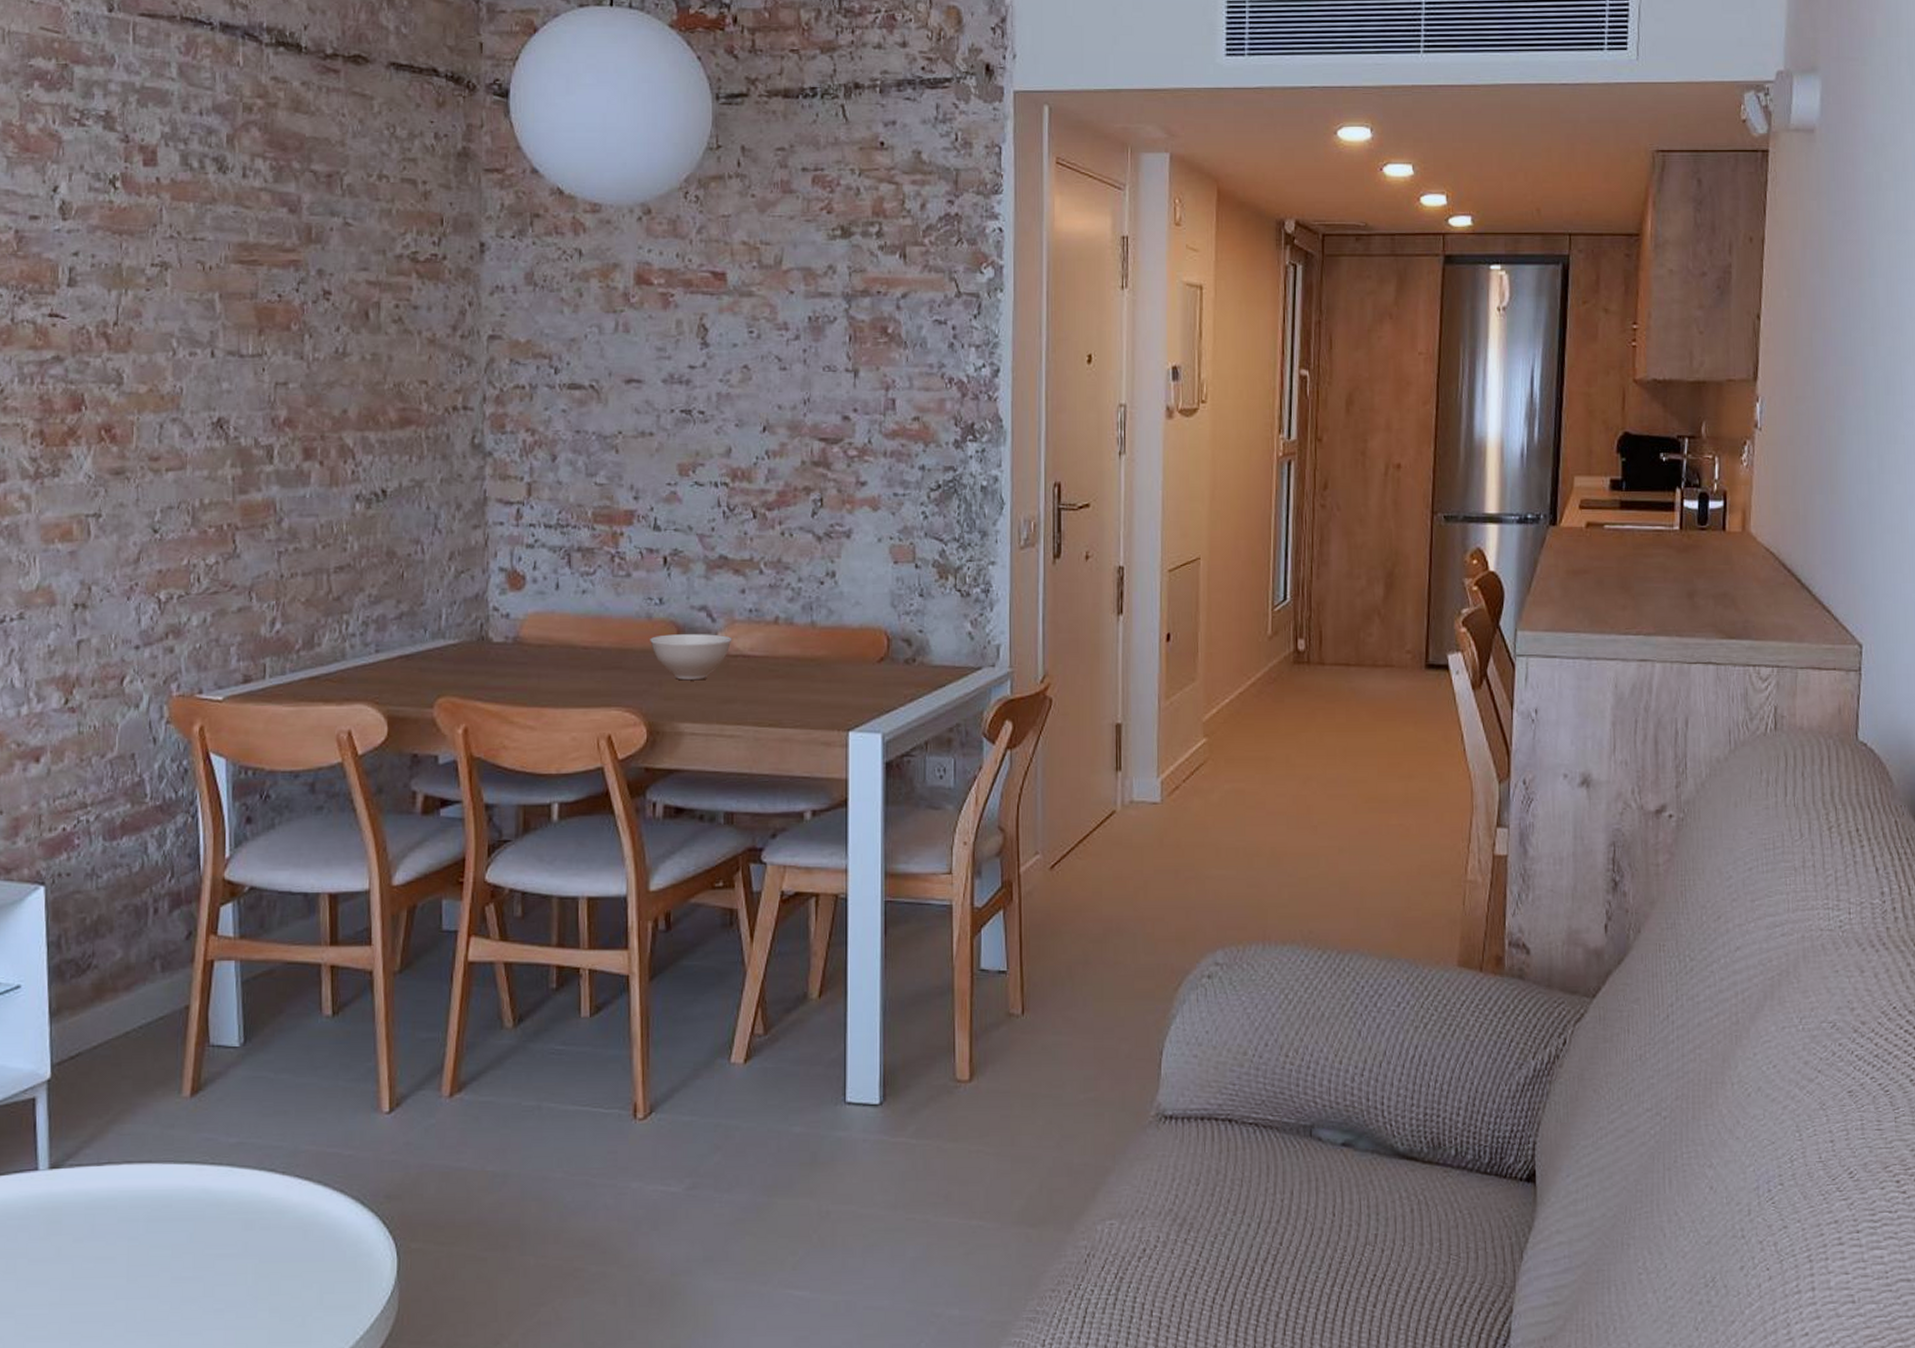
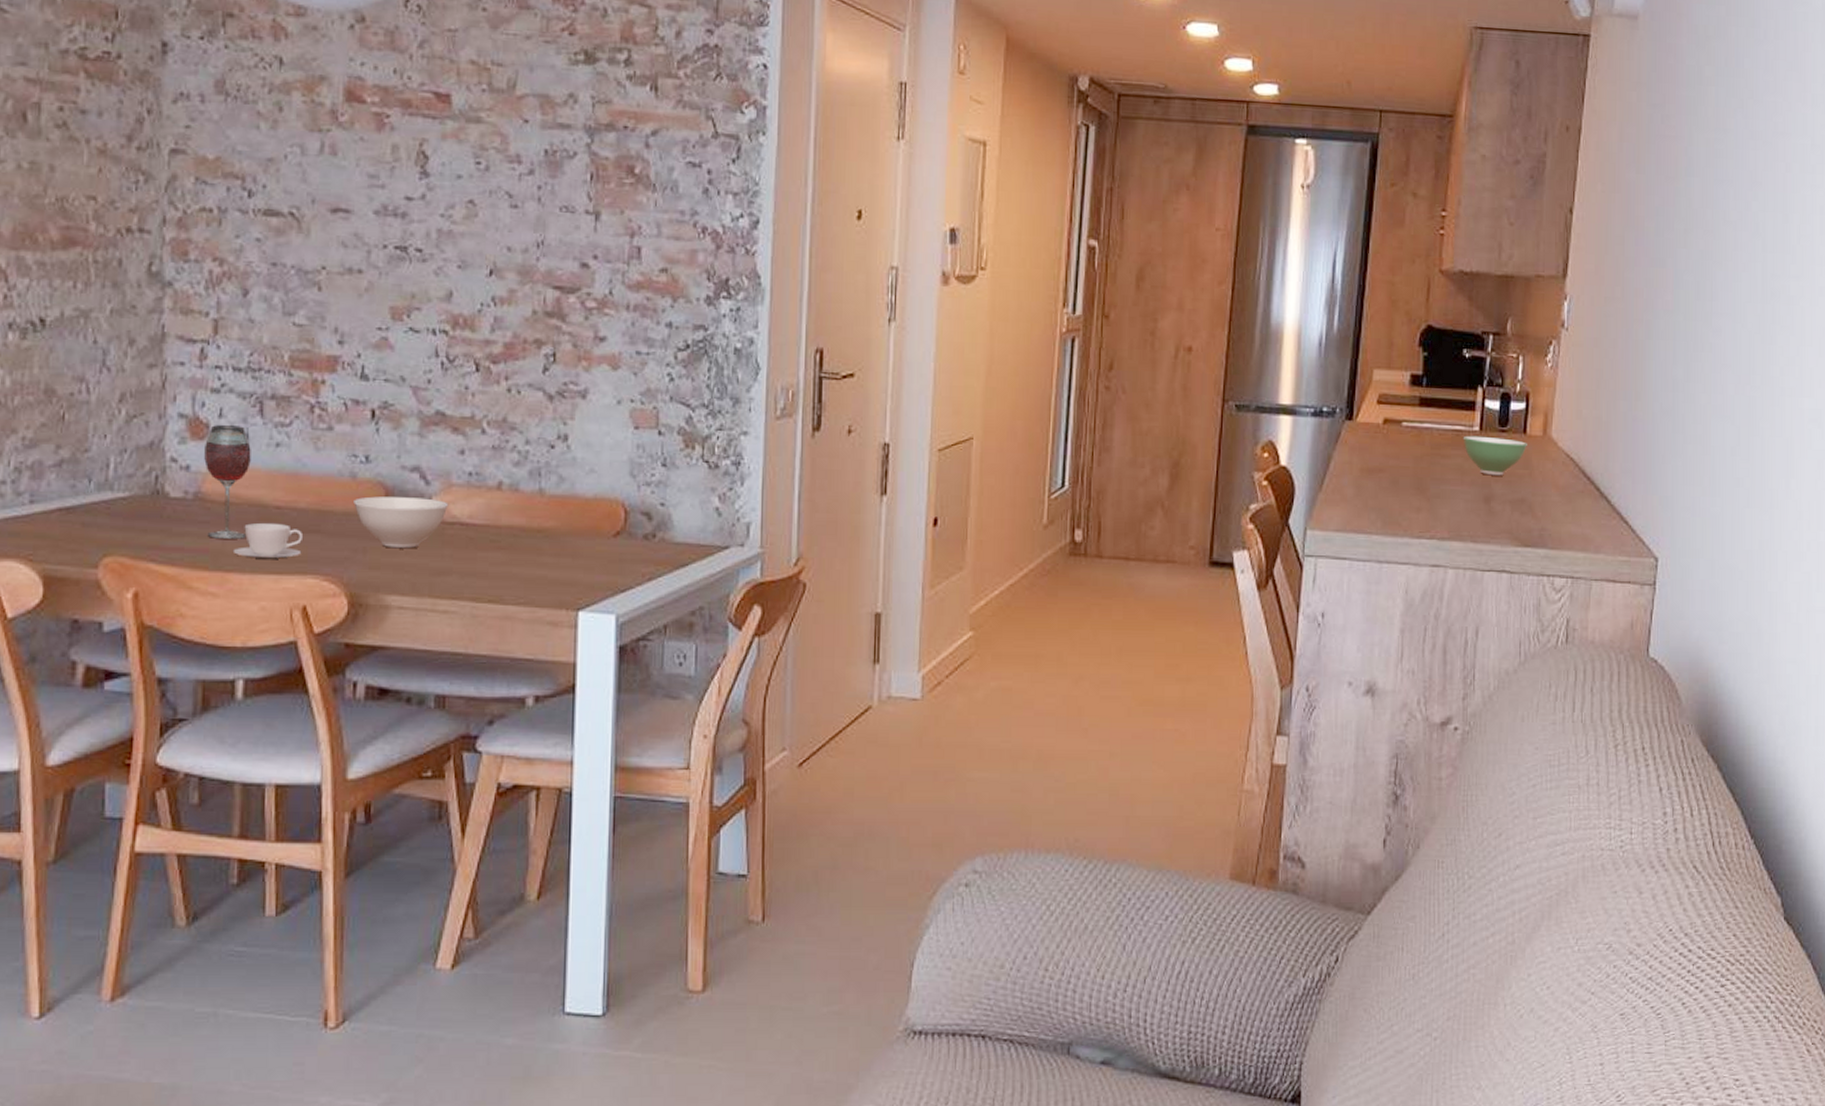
wineglass: none [522,576,561,678] -> present [204,425,251,539]
teacup: none [547,661,608,694] -> present [232,522,304,559]
bowl: none [1664,535,1728,572] -> present [1463,435,1528,476]

